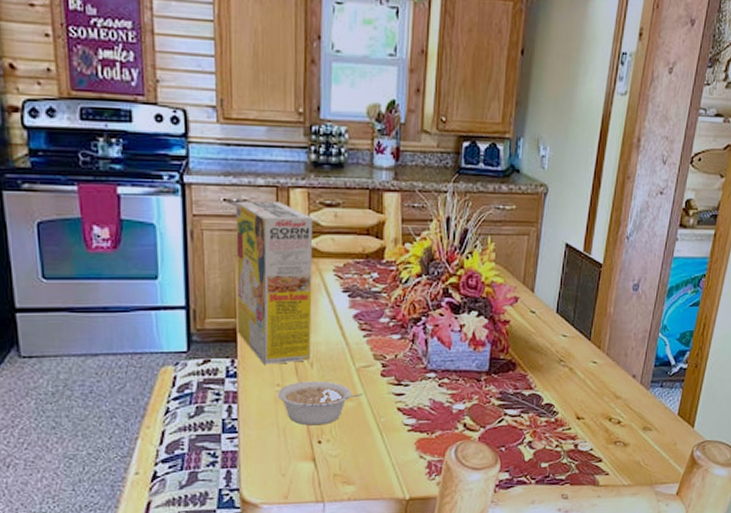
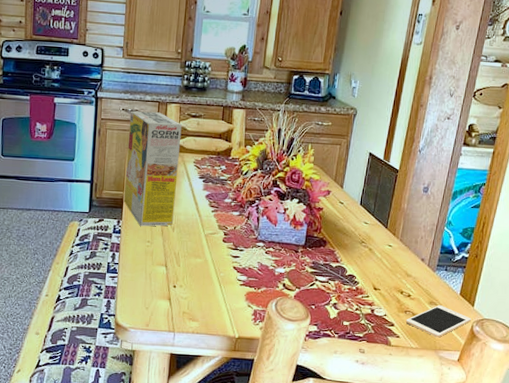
legume: present [277,381,363,426] -> none [147,240,209,274]
cell phone: none [615,430,692,470] -> present [405,305,472,338]

